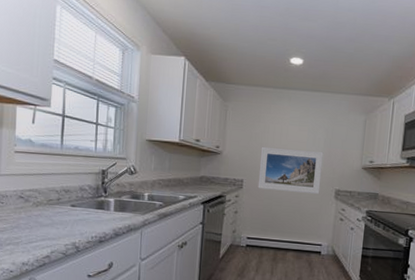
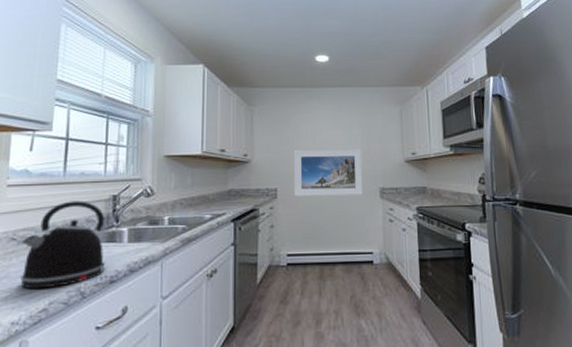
kettle: none [27,170,96,240] -> present [20,201,106,290]

